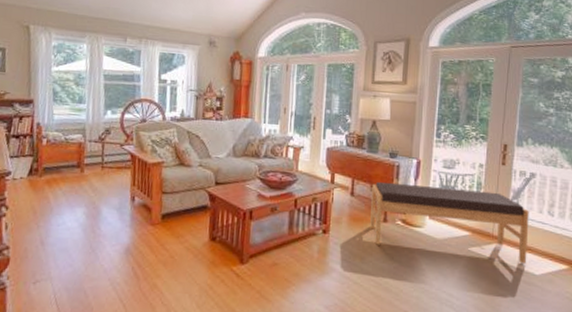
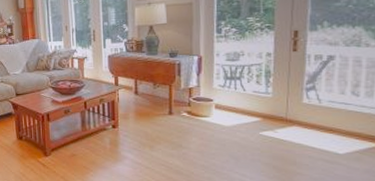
bench: present [370,181,529,264] -> none [155,78,329,144]

